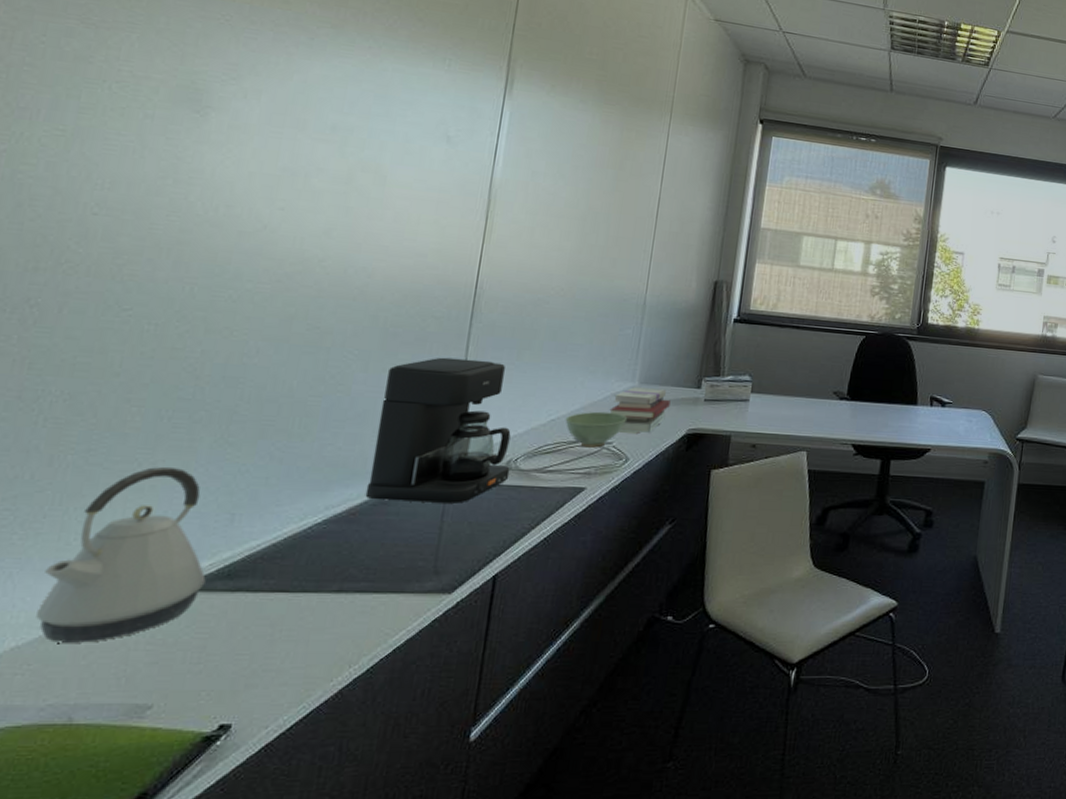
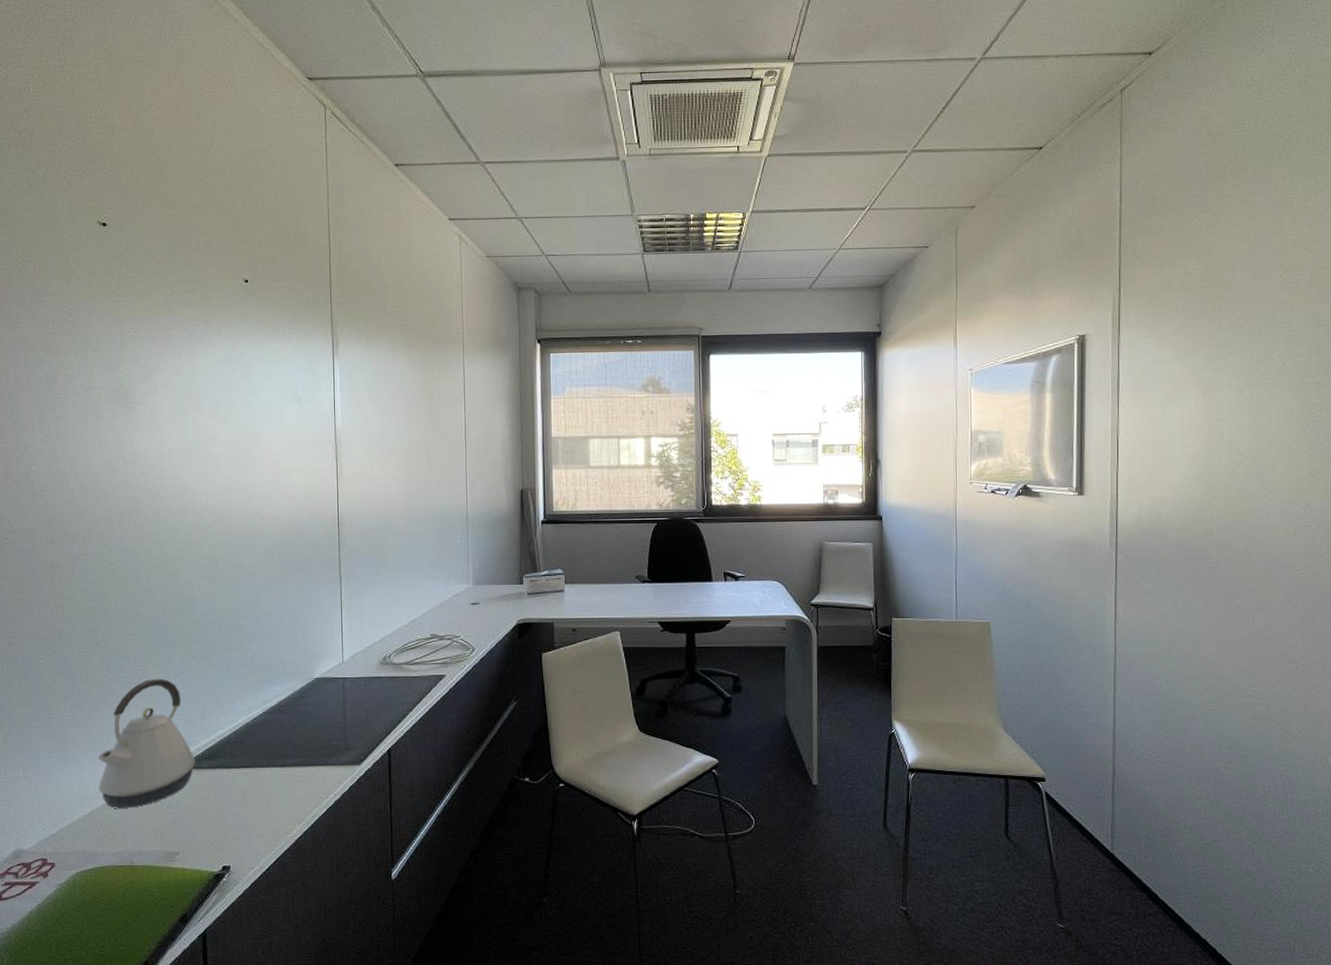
coffee maker: present [365,357,511,504] -> none [287,577,387,695]
bowl: present [565,411,628,448] -> none [421,611,469,642]
books: present [609,387,671,435] -> none [453,588,500,628]

